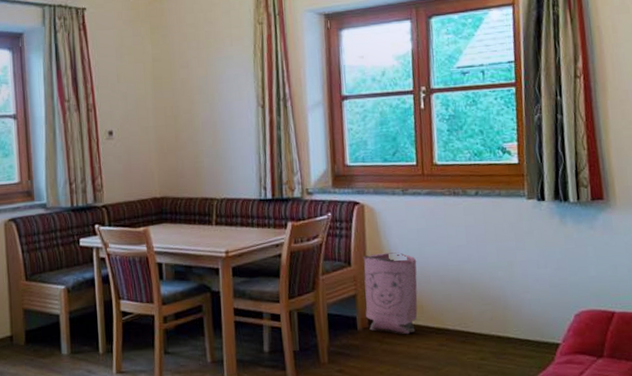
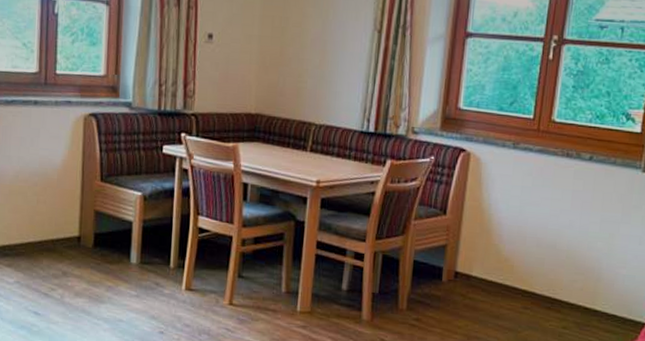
bag: present [362,252,418,335] -> none [453,205,516,293]

